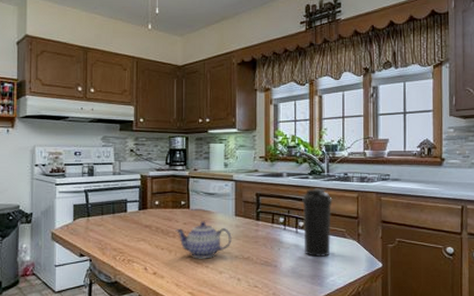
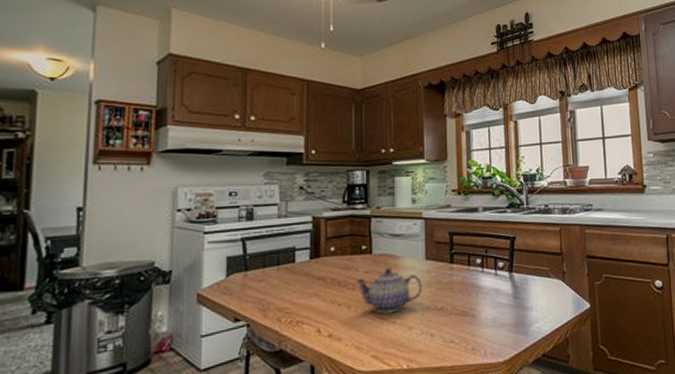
water bottle: present [302,188,333,258] -> none [500,223,534,302]

